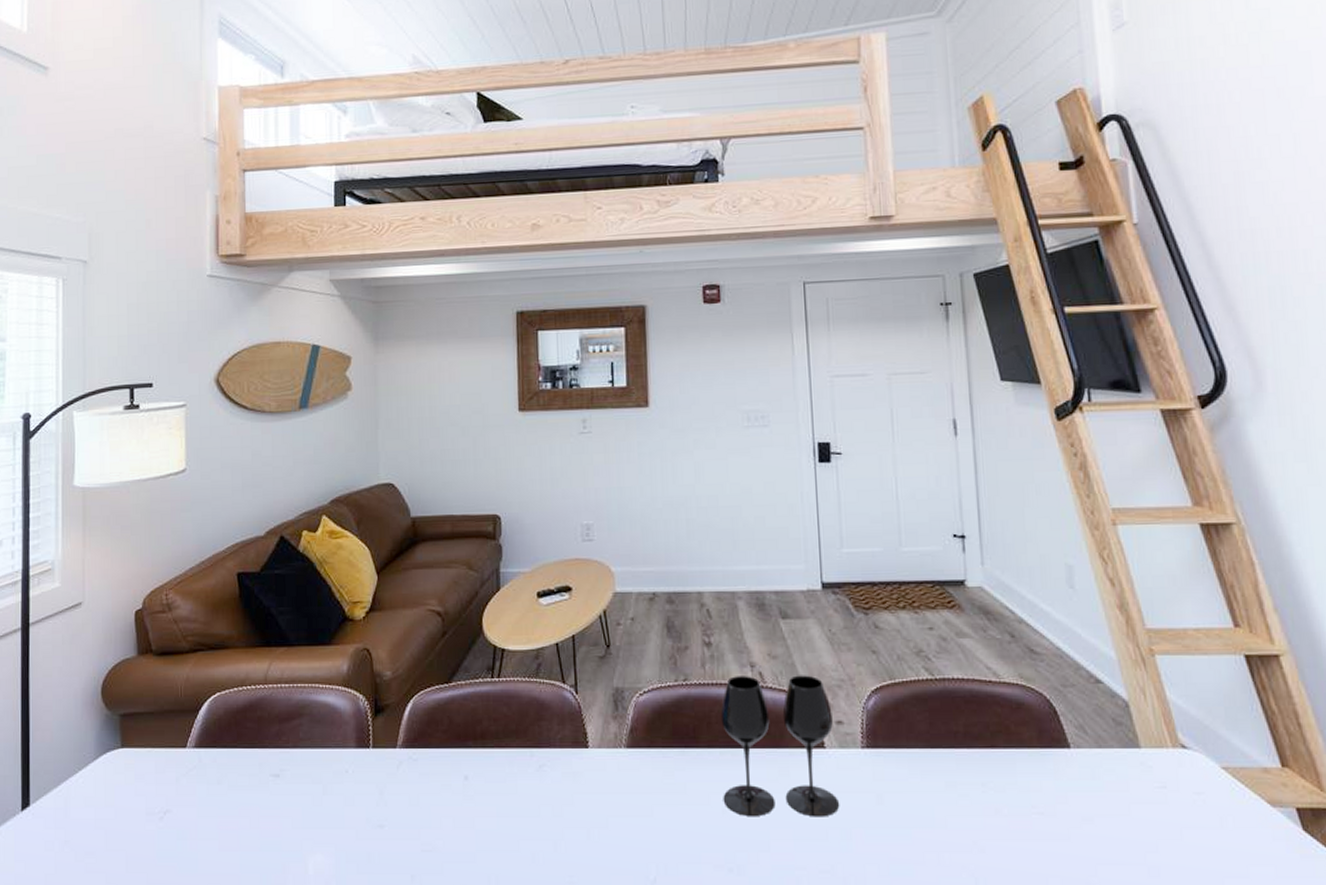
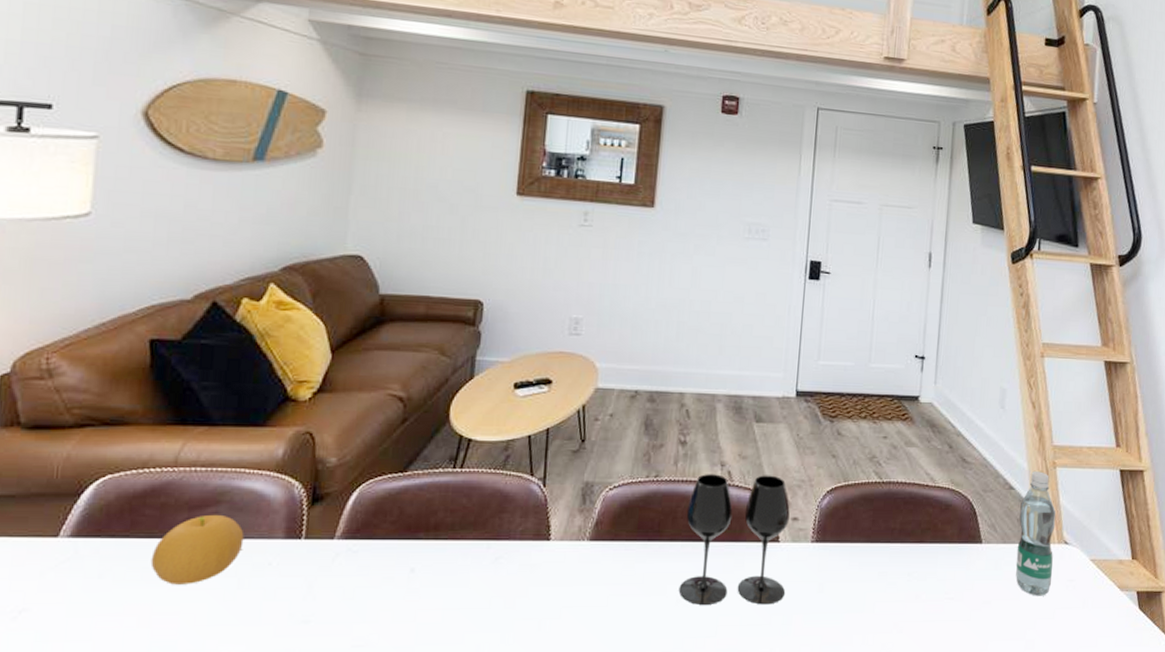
fruit: none [254,726,324,790] -> present [150,514,244,585]
bottle: none [1114,661,1171,812] -> present [1015,471,1056,596]

